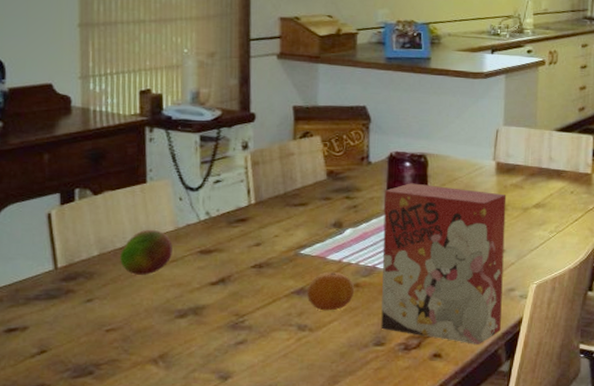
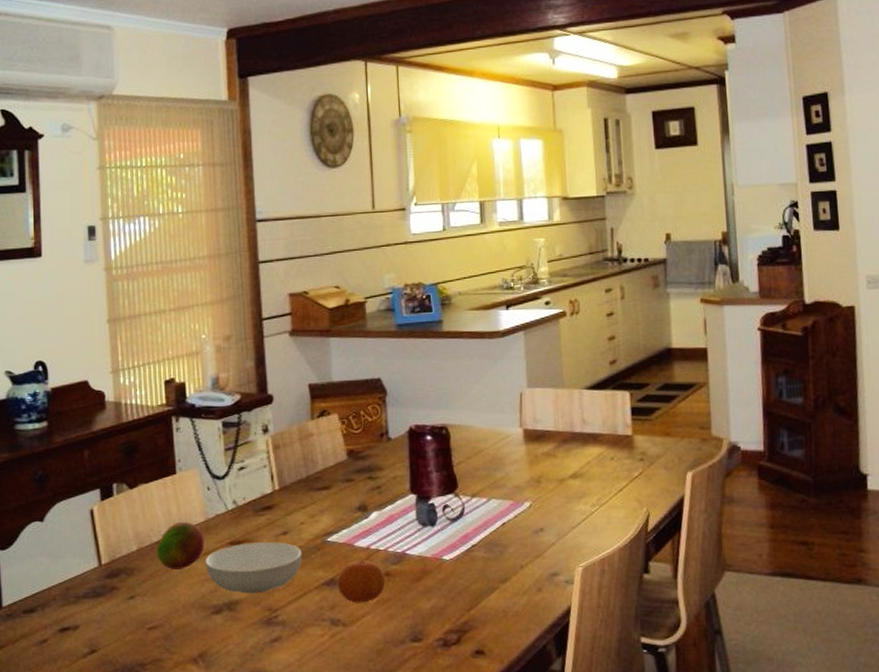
serving bowl: none [172,252,274,300] -> present [205,542,302,594]
cereal box: present [381,183,507,346] -> none [408,458,547,640]

